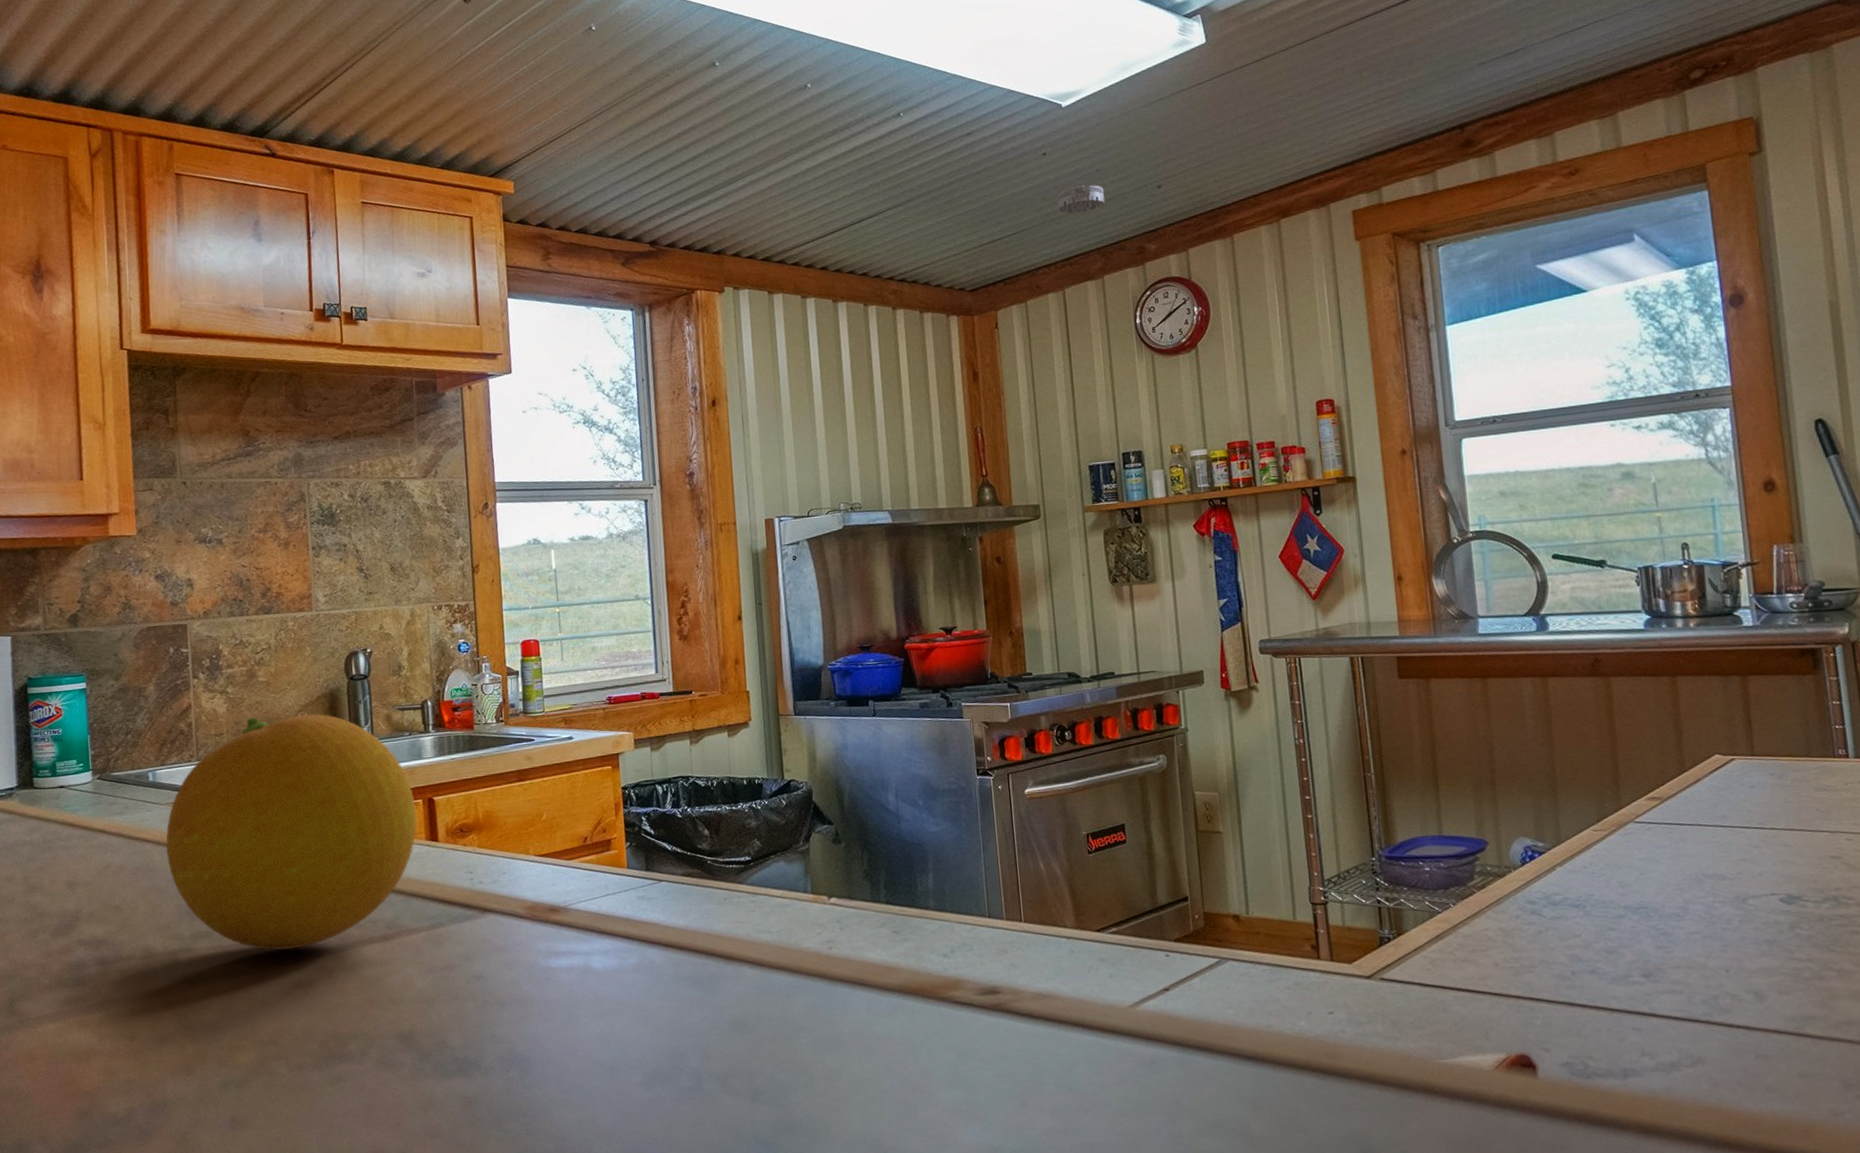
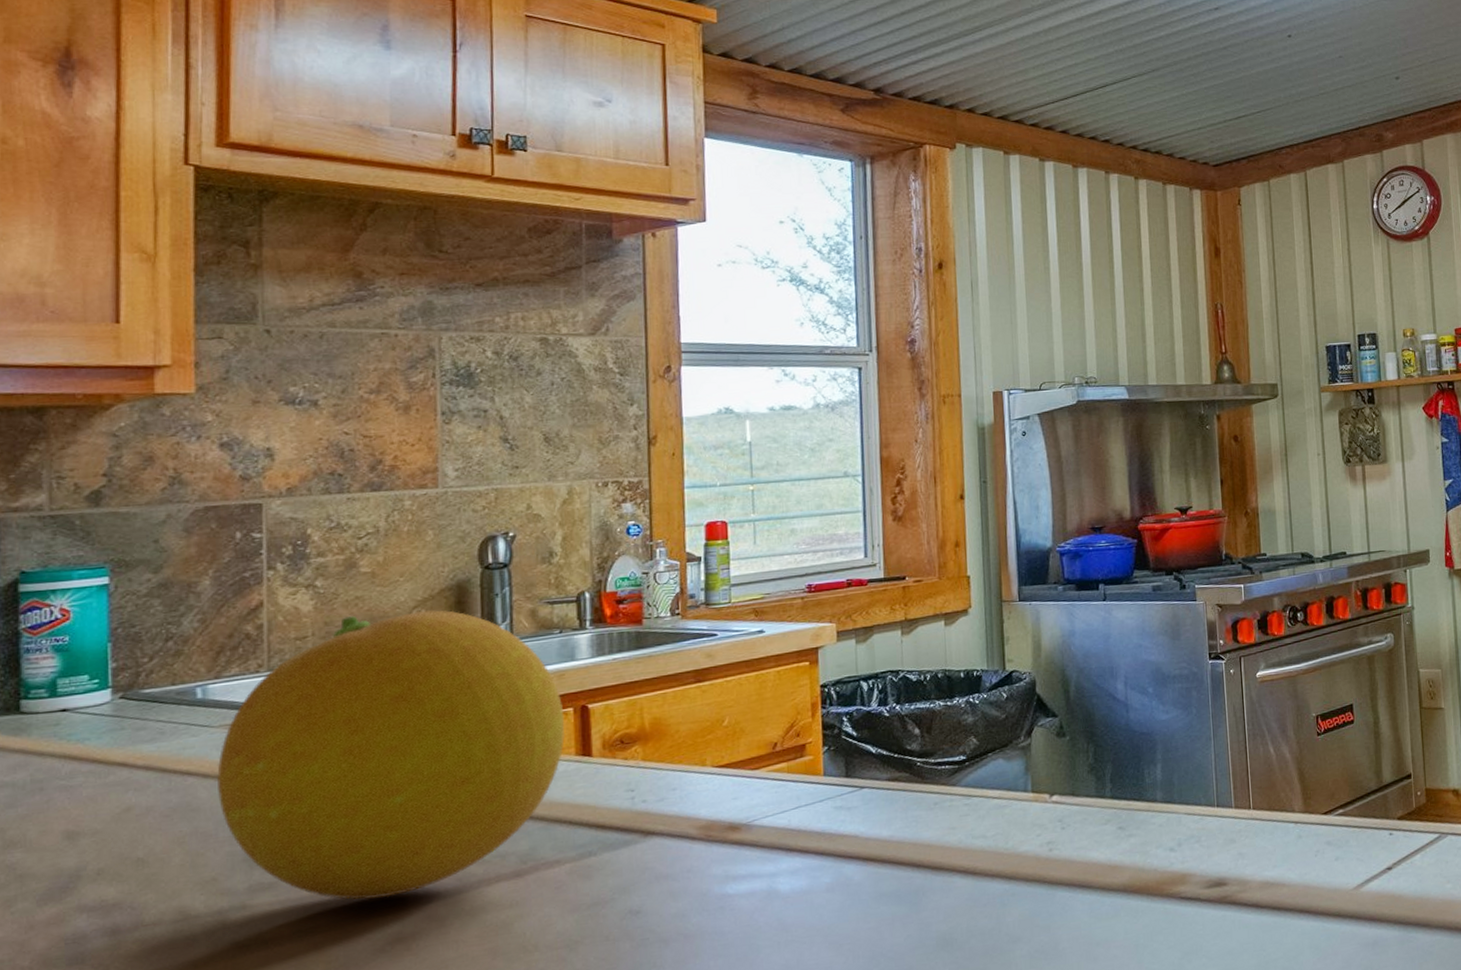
smoke detector: present [1057,185,1105,214] -> none [1301,70,1347,97]

